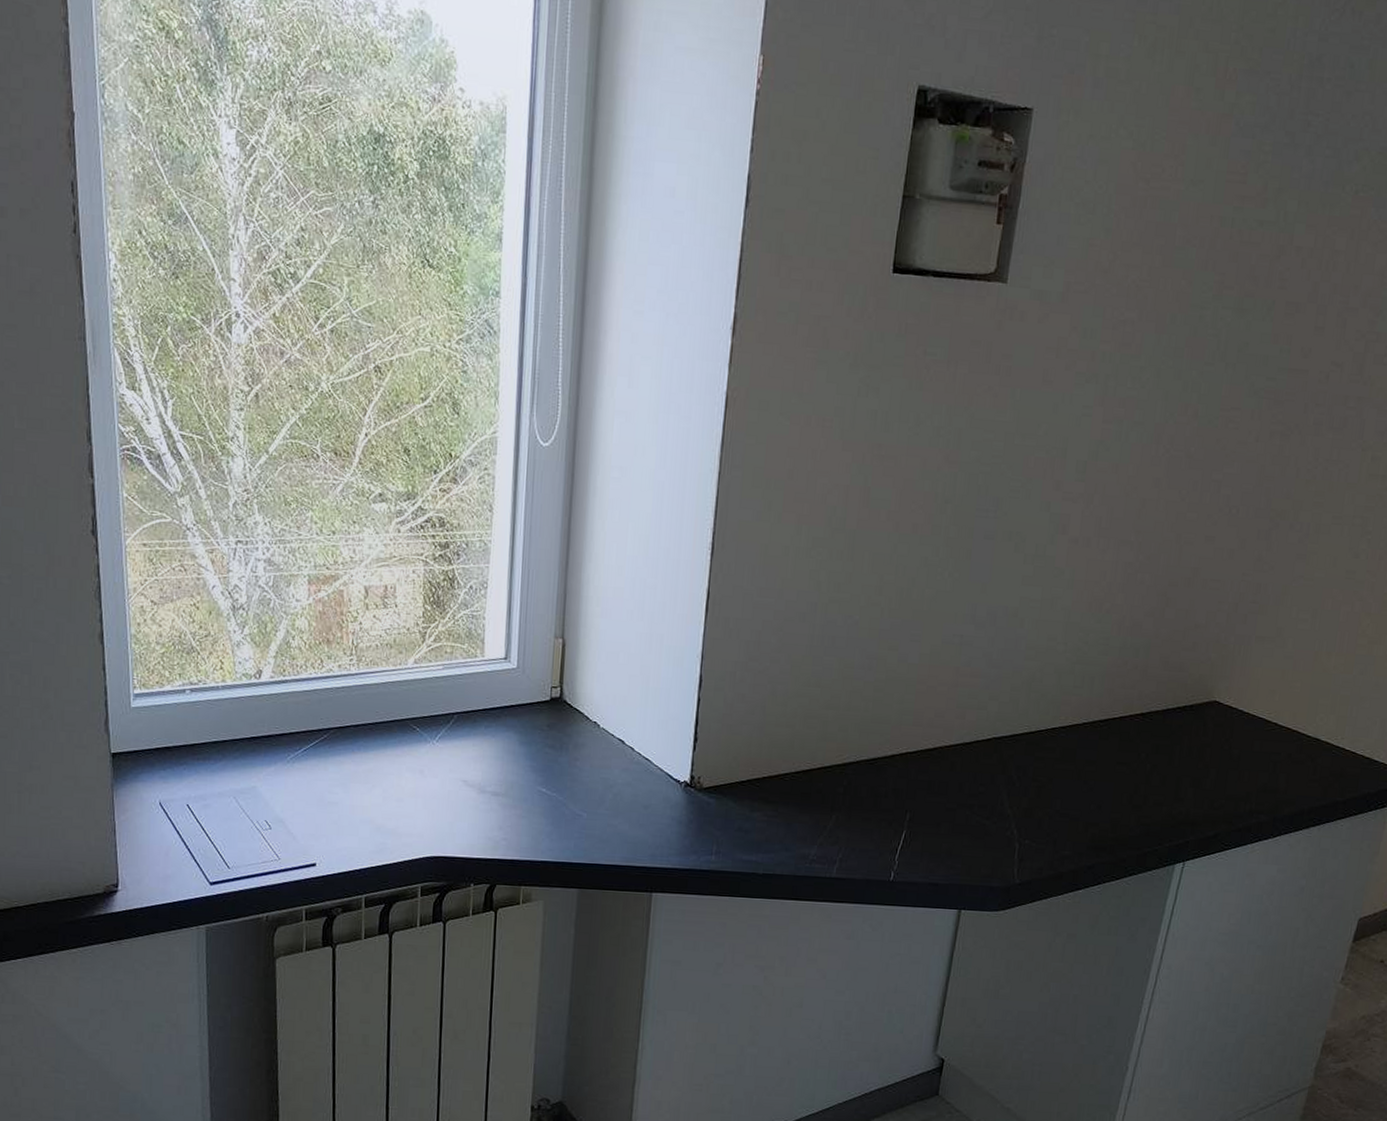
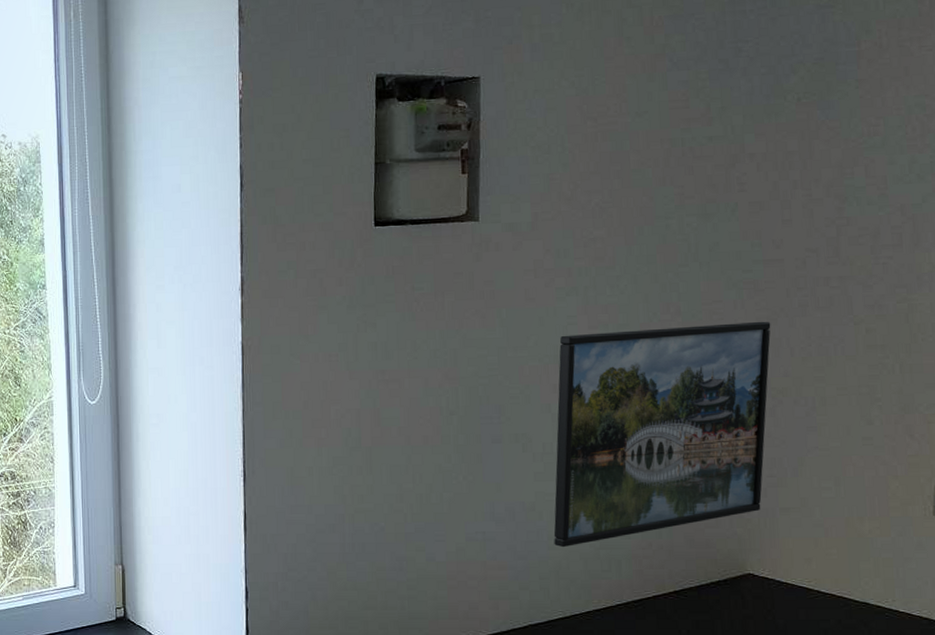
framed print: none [1031,427,1284,659] -> present [553,321,771,548]

